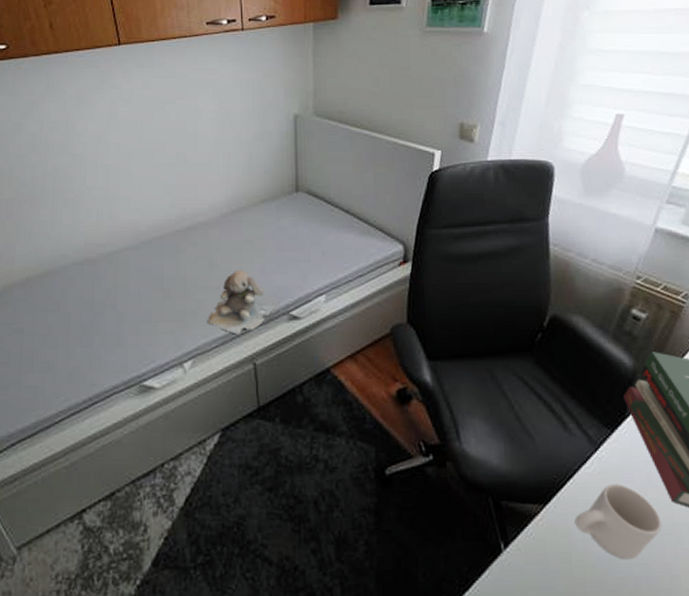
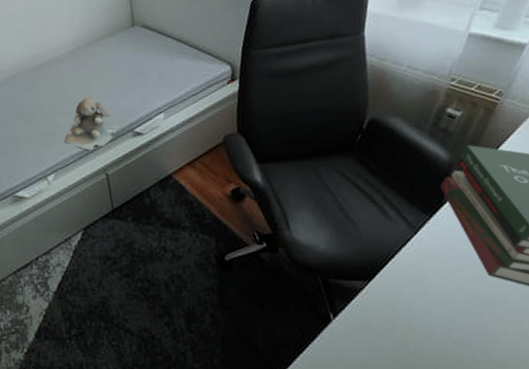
mug: present [574,484,662,560] -> none [396,261,479,325]

